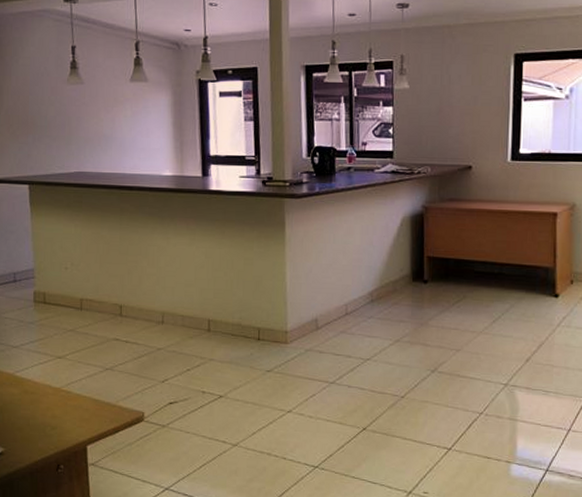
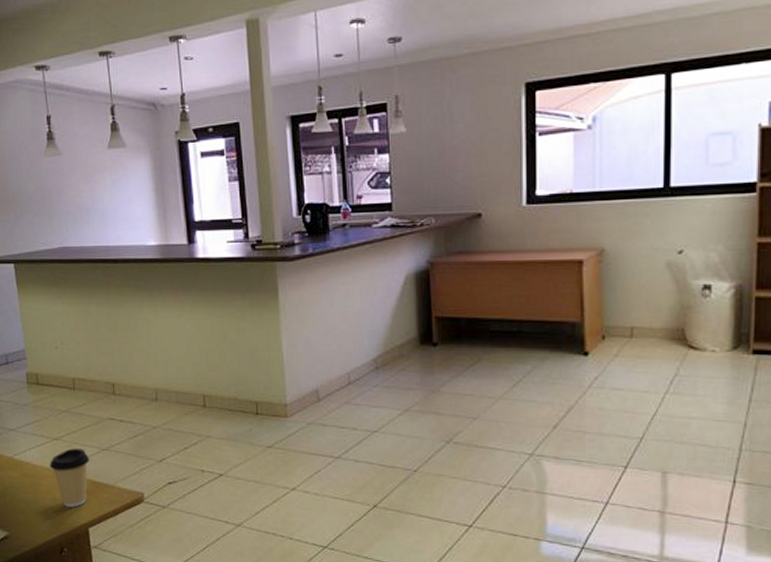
coffee cup: none [52,367,93,425] -> present [50,448,90,507]

